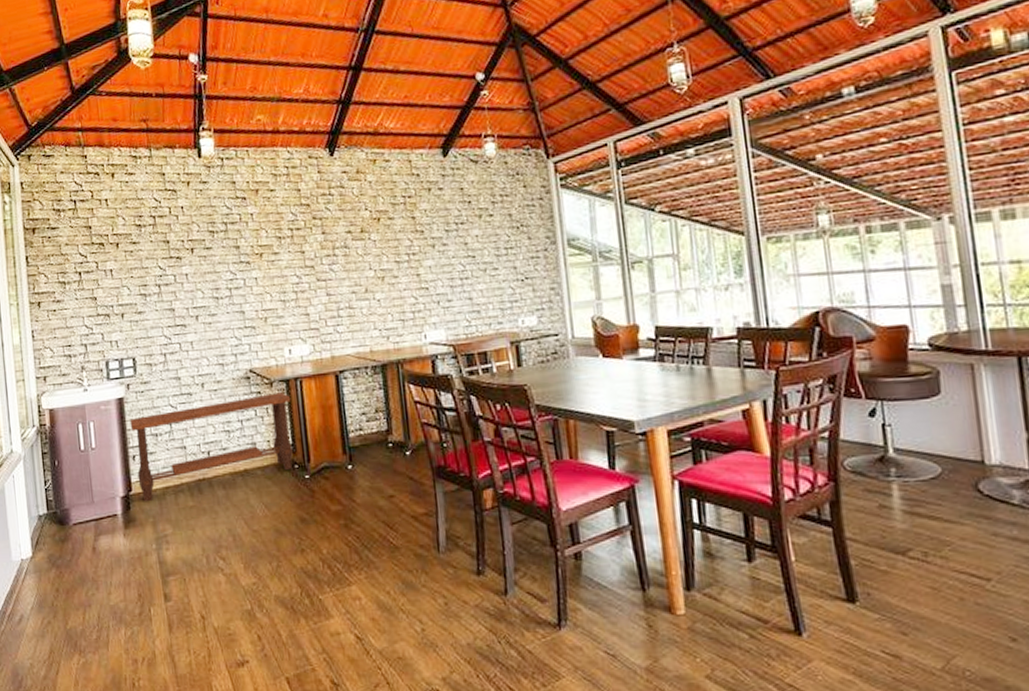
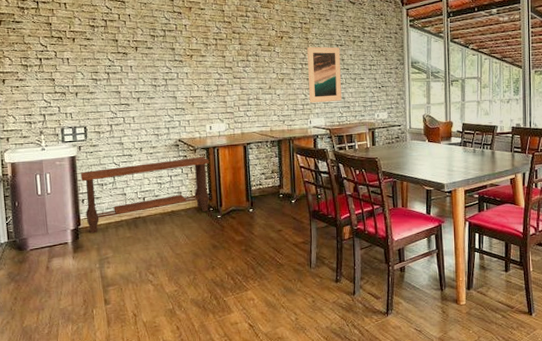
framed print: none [414,226,468,309] -> present [307,46,342,103]

